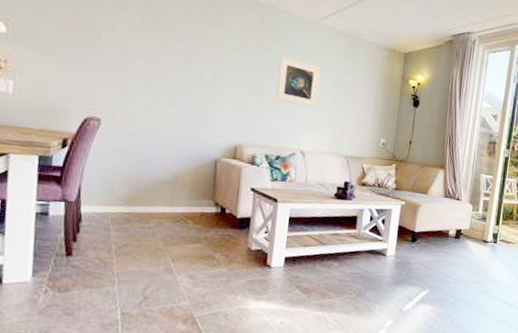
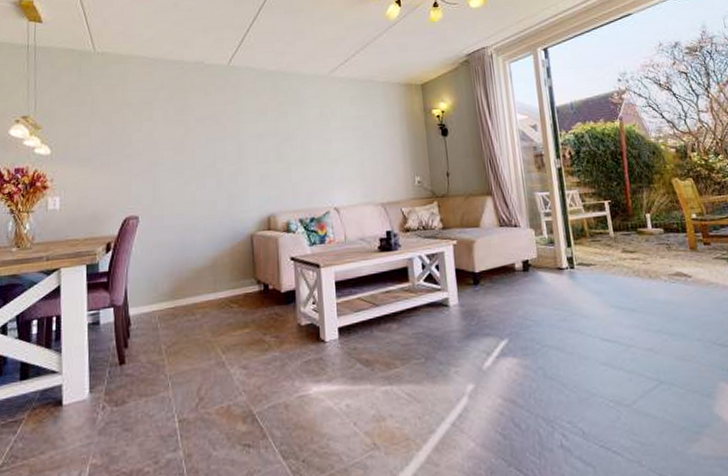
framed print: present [276,56,321,108] -> none [298,116,342,161]

